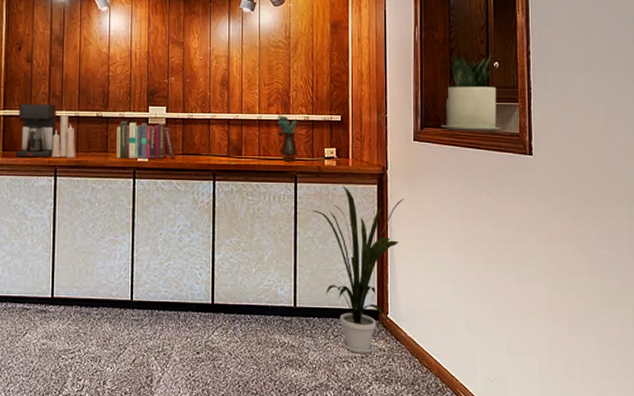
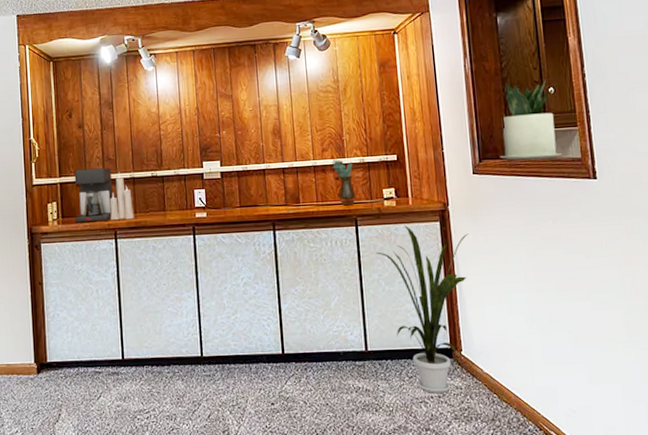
books: present [116,121,175,159] -> none [173,177,234,216]

